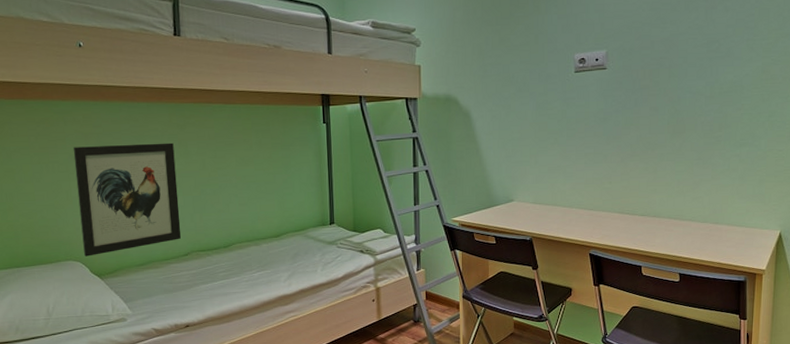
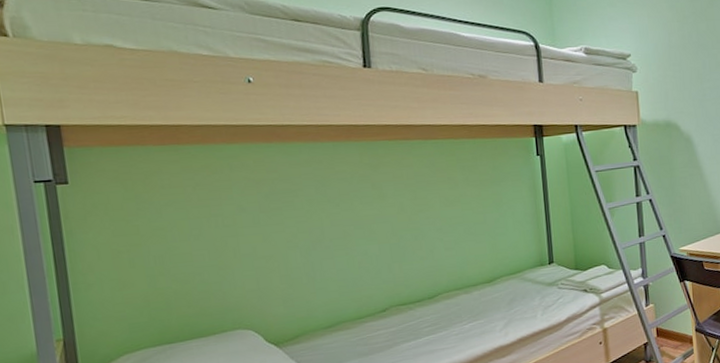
wall art: present [73,142,181,257] -> none [241,185,377,323]

